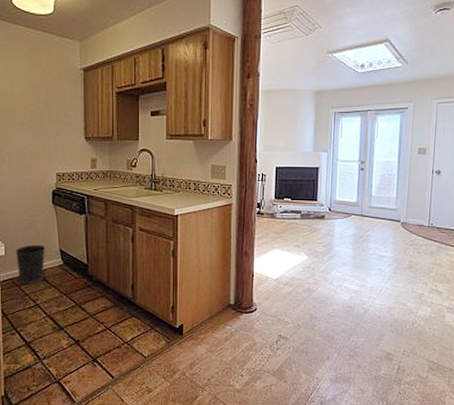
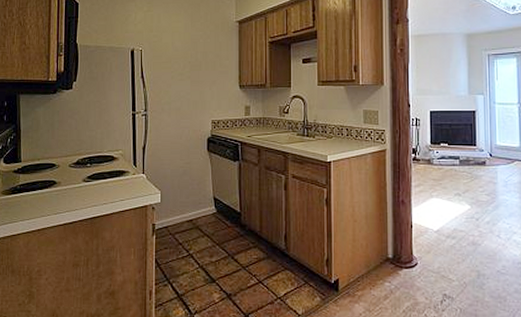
wastebasket: present [14,244,46,283] -> none [170,192,200,232]

